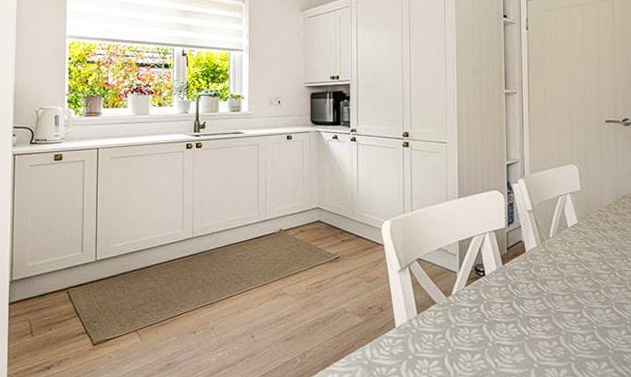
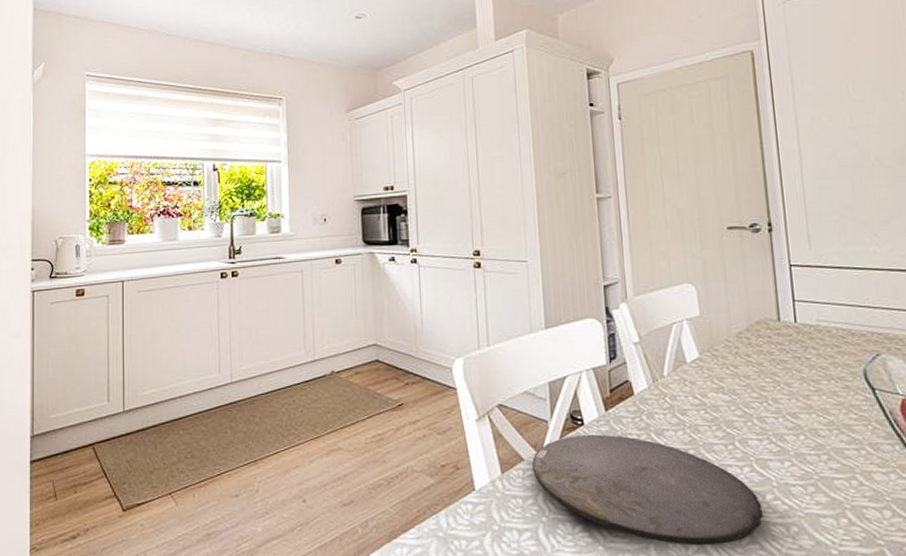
plate: none [443,283,618,370] -> present [532,434,763,546]

